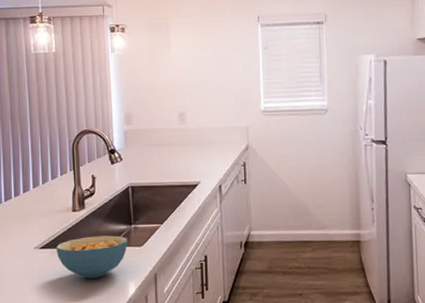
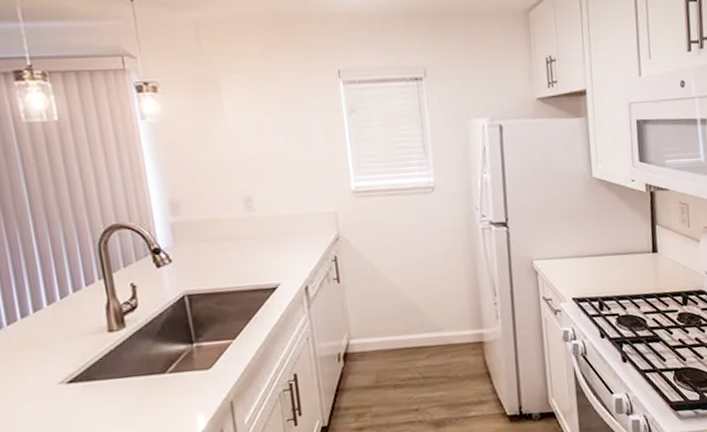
cereal bowl: present [56,235,128,279] -> none [90,358,190,416]

